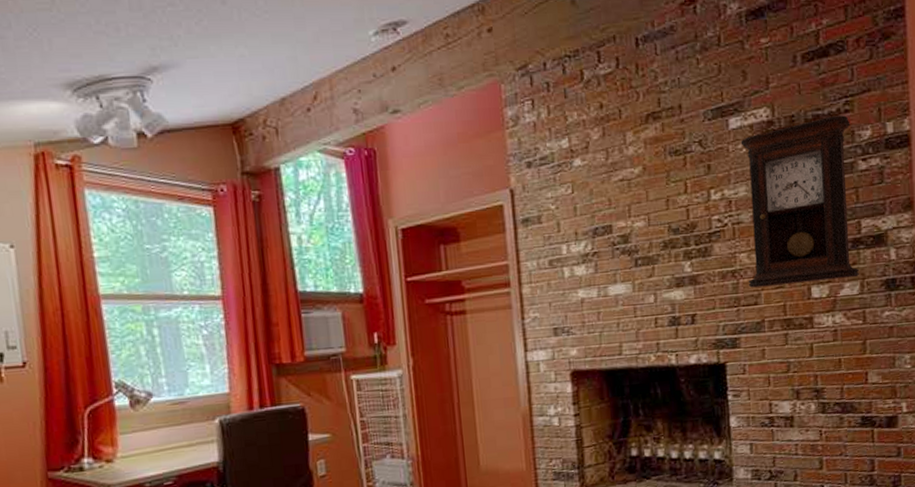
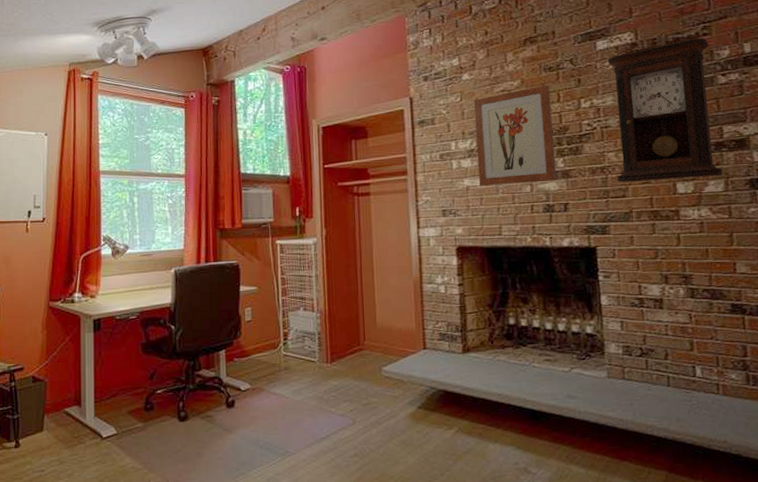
wall art: none [588,173,683,298] -> present [474,85,557,186]

